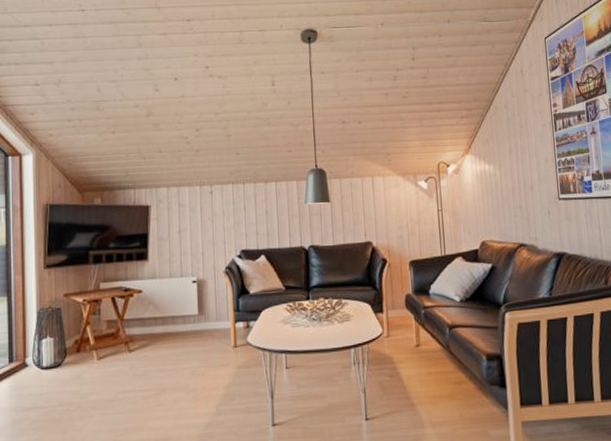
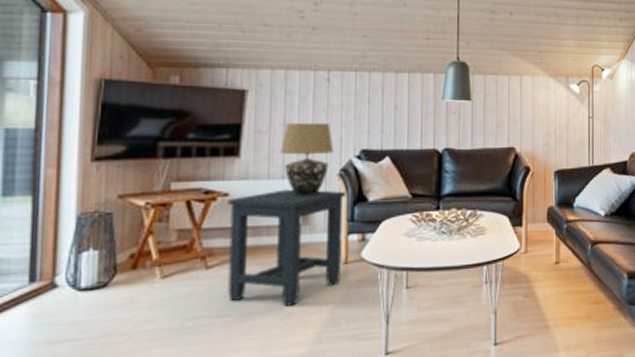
side table: none [141,285,232,383] -> present [227,189,346,306]
table lamp: none [178,228,220,291] -> present [280,122,334,196]

